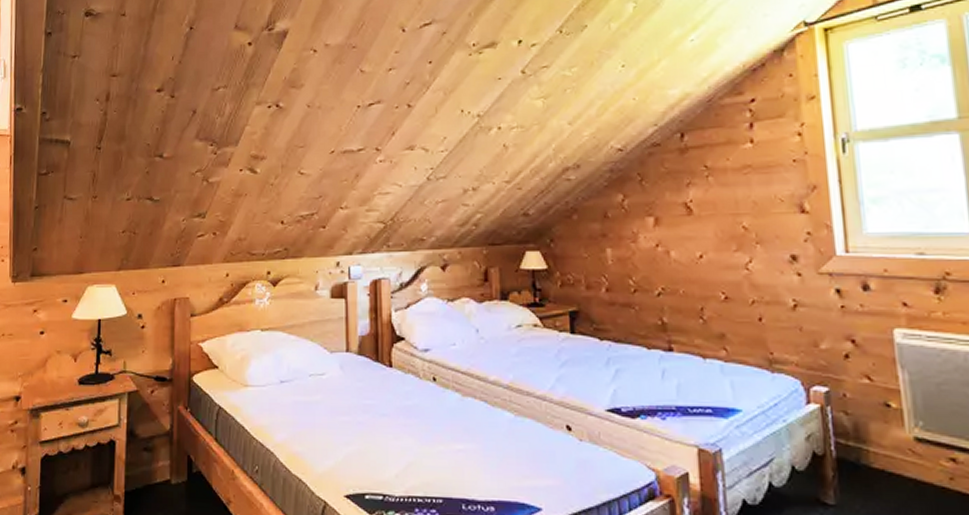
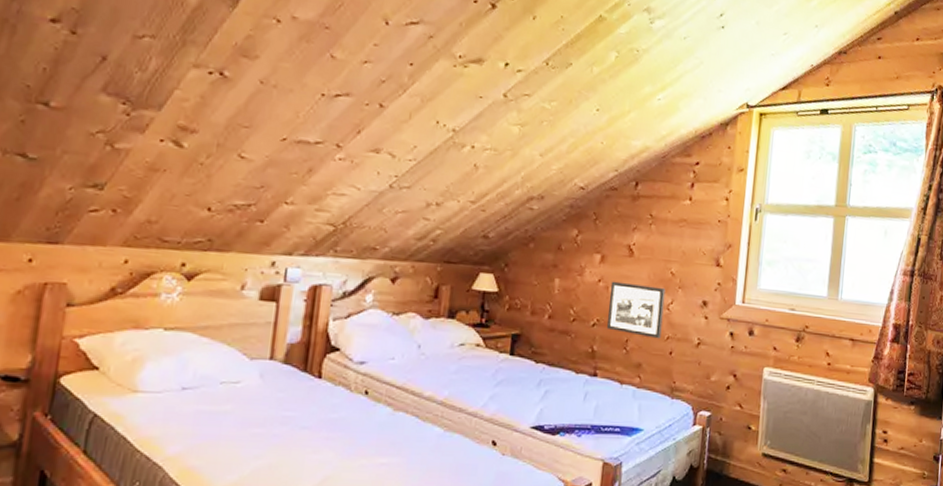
picture frame: none [671,244,744,304] -> present [606,281,666,339]

